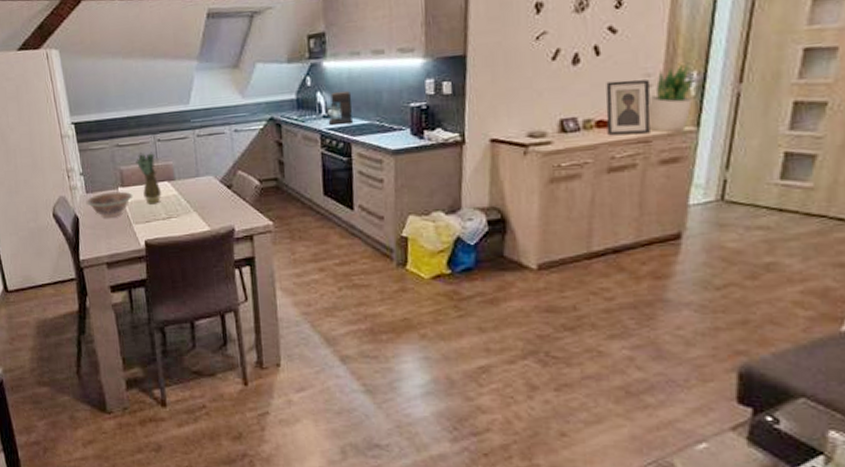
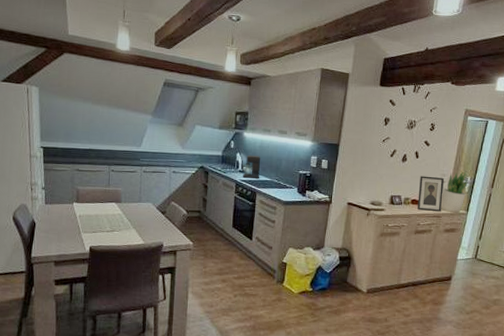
decorative bowl: present [86,191,133,218] -> none [44,205,85,226]
vase: present [136,152,162,205] -> none [91,178,109,219]

